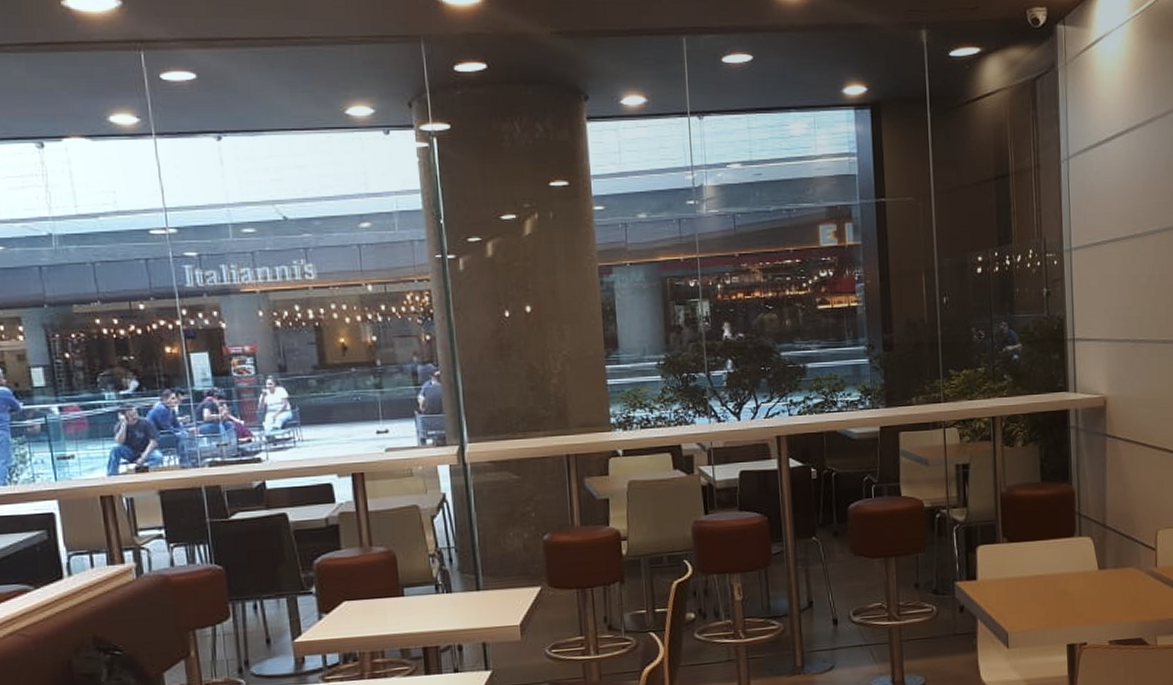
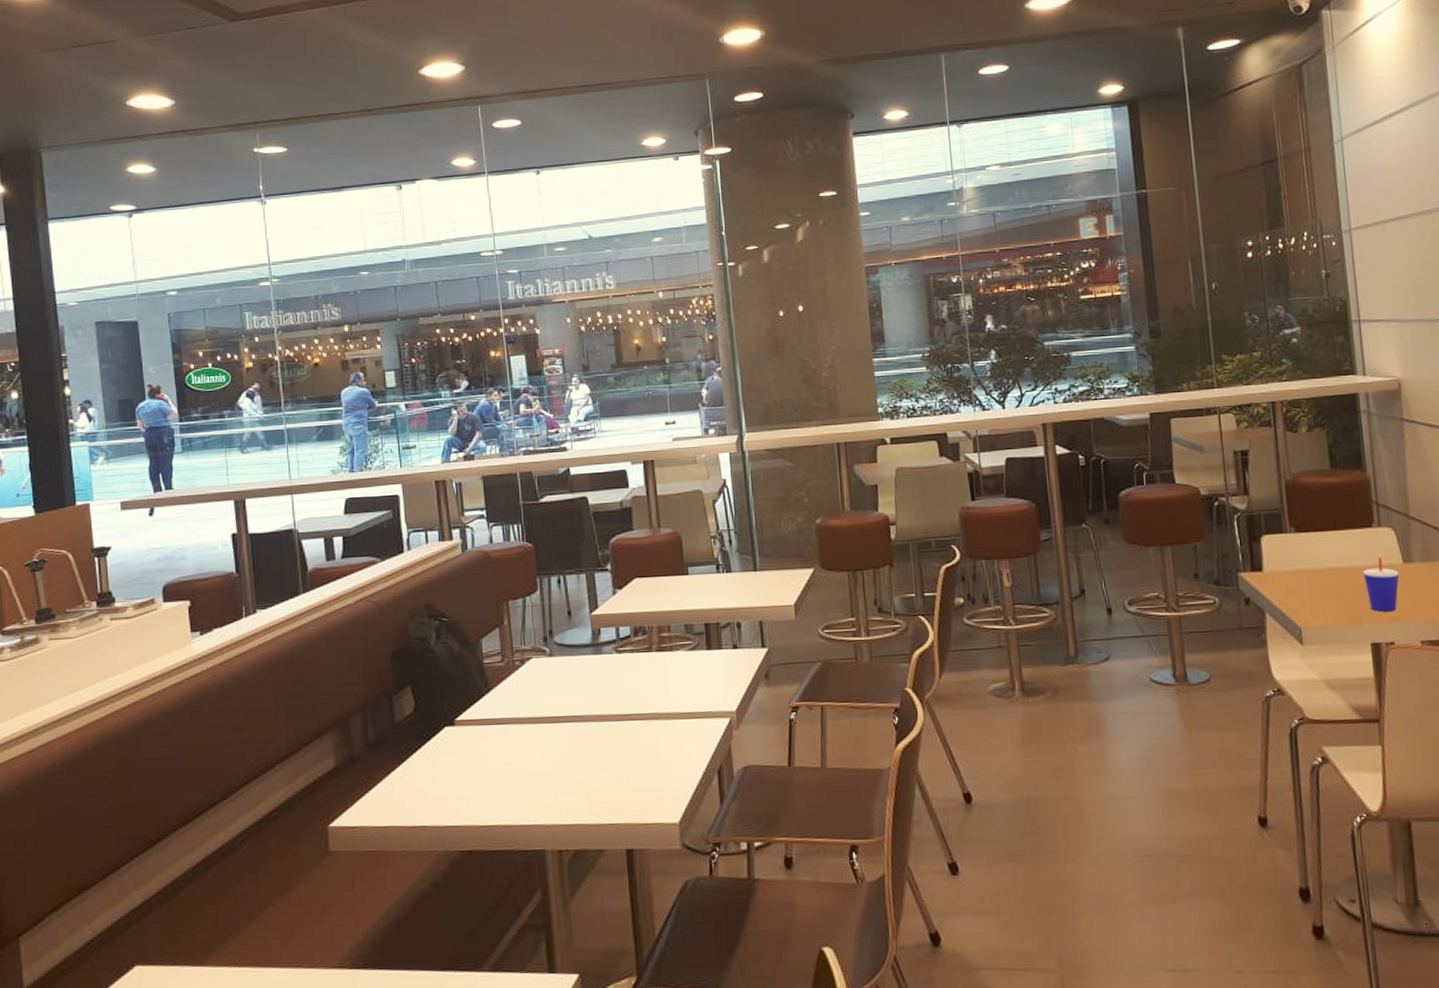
beverage cup: none [1064,565,1095,615] -> present [1363,557,1400,612]

